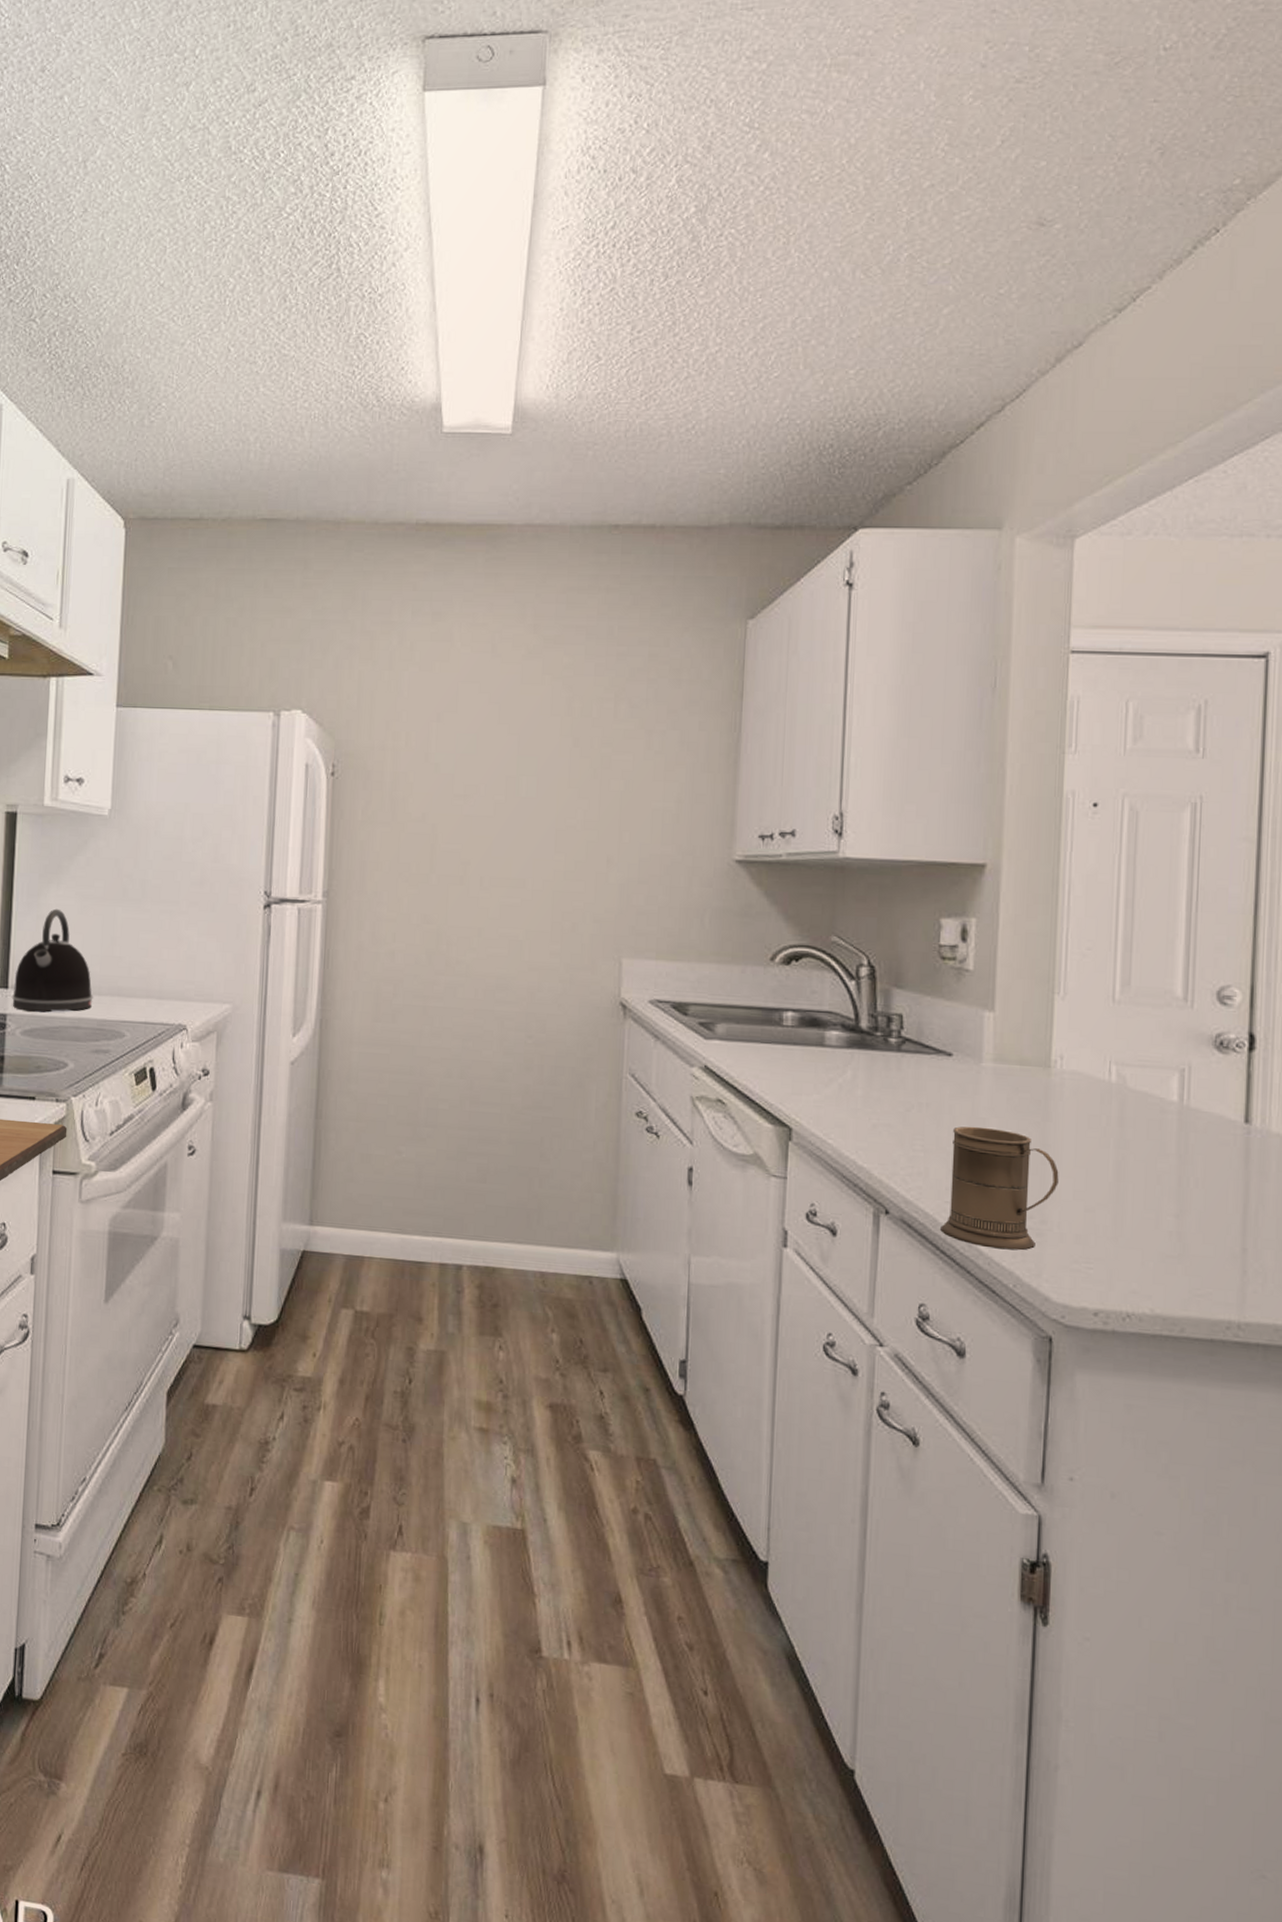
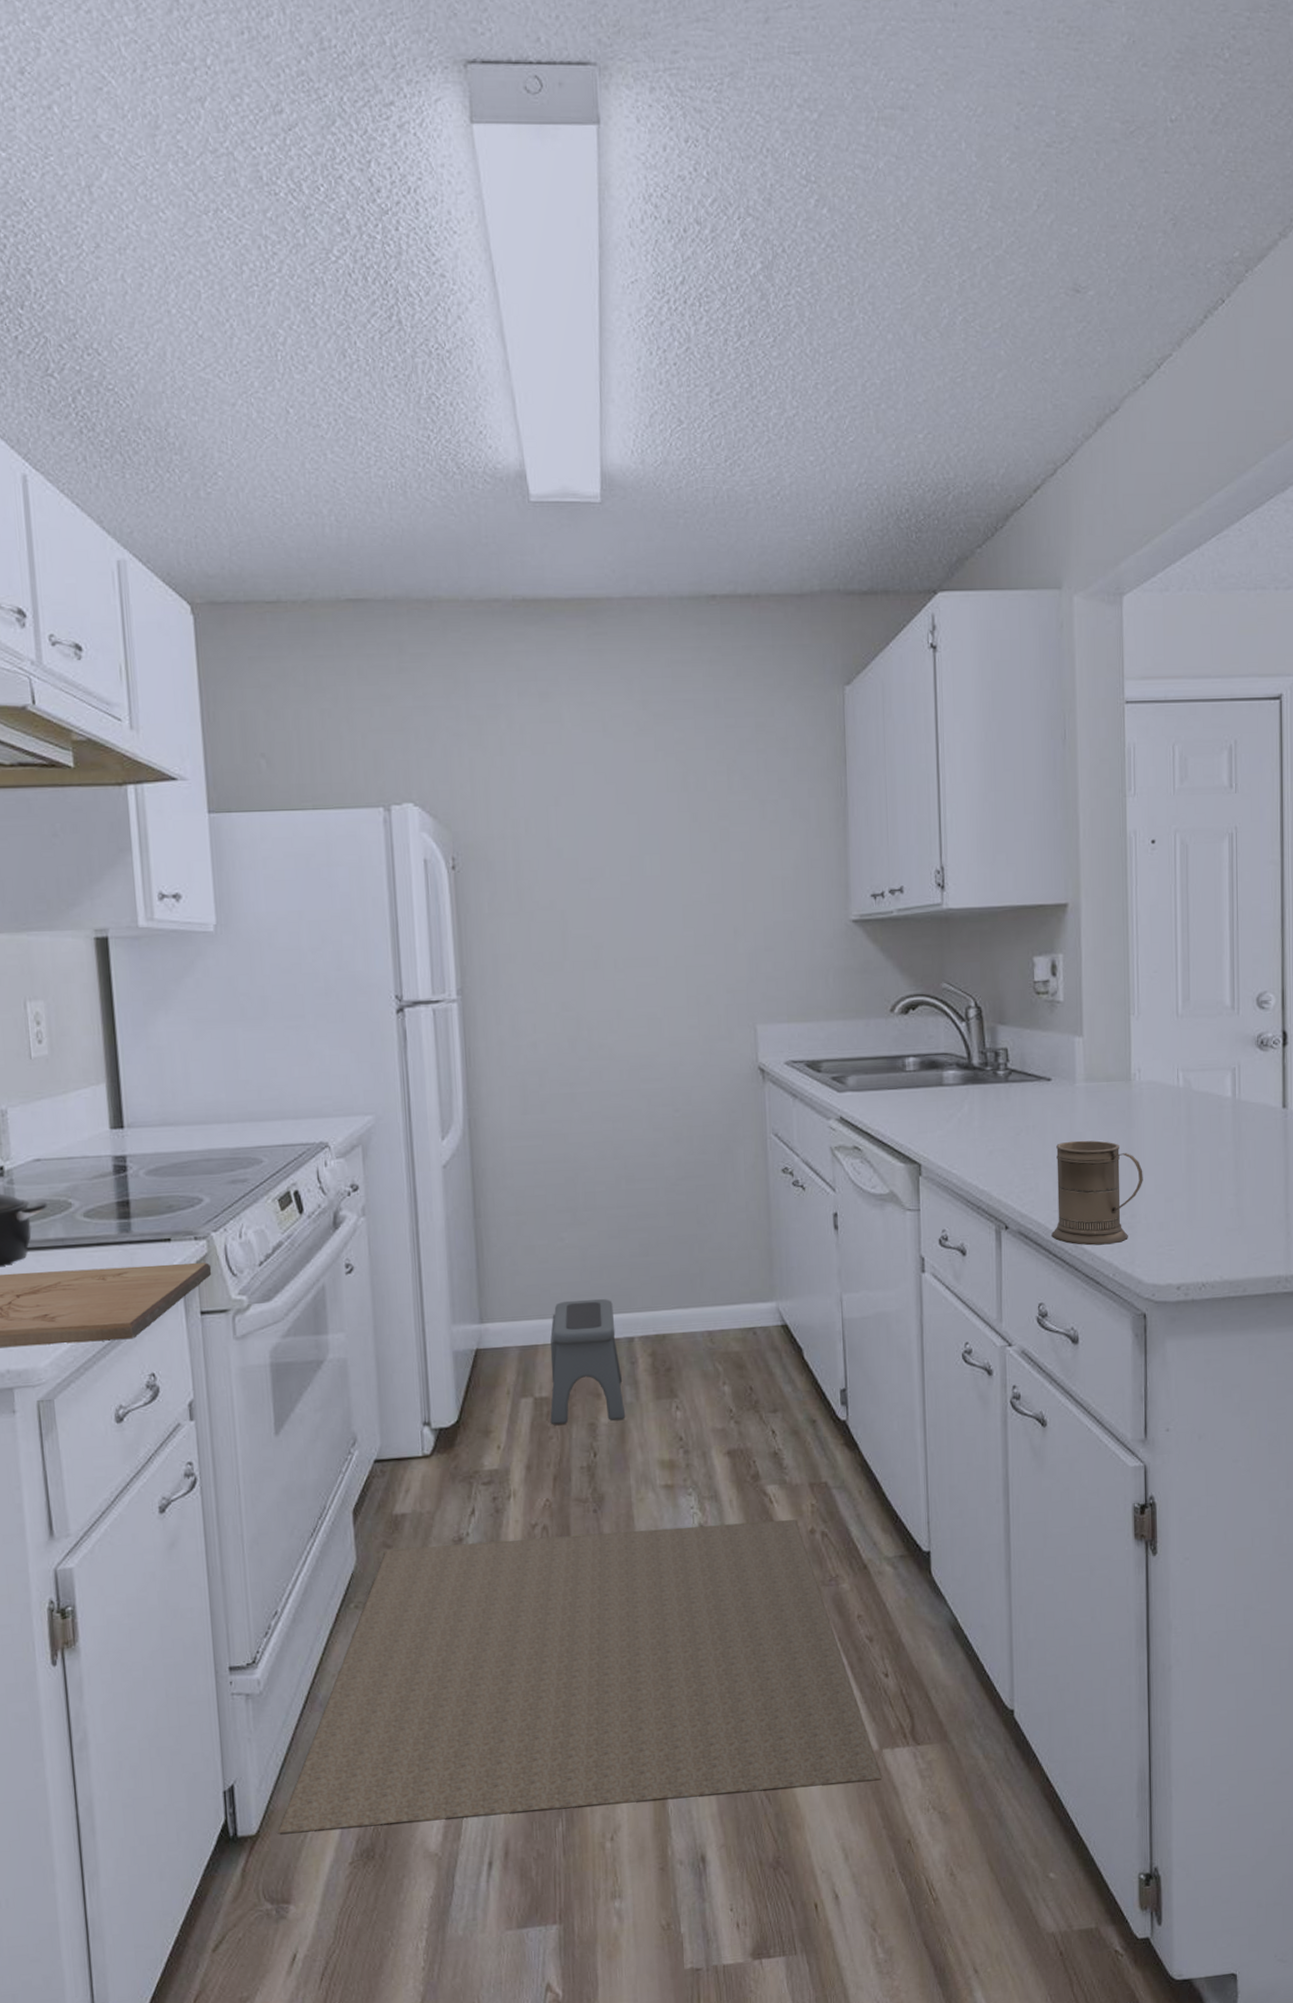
kettle: present [11,908,93,1012] -> none [129,1037,222,1149]
doormat: none [59,1438,691,1812] -> present [277,1519,883,1834]
step stool: none [368,1216,446,1350] -> present [550,1298,626,1425]

